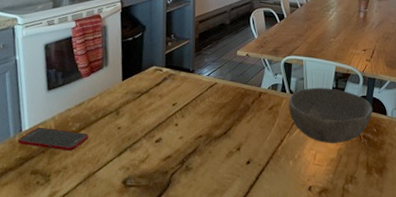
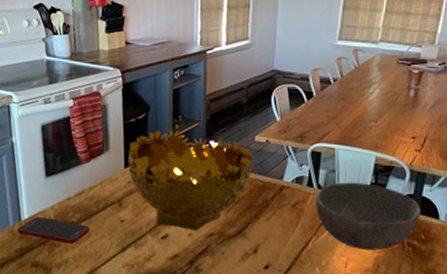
decorative bowl: none [125,46,236,134] -> present [127,129,254,232]

